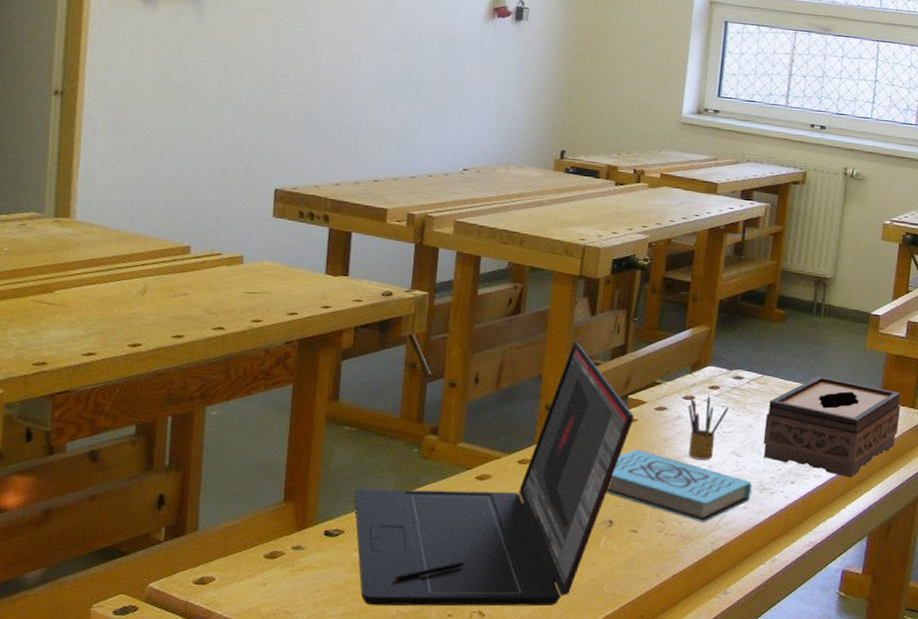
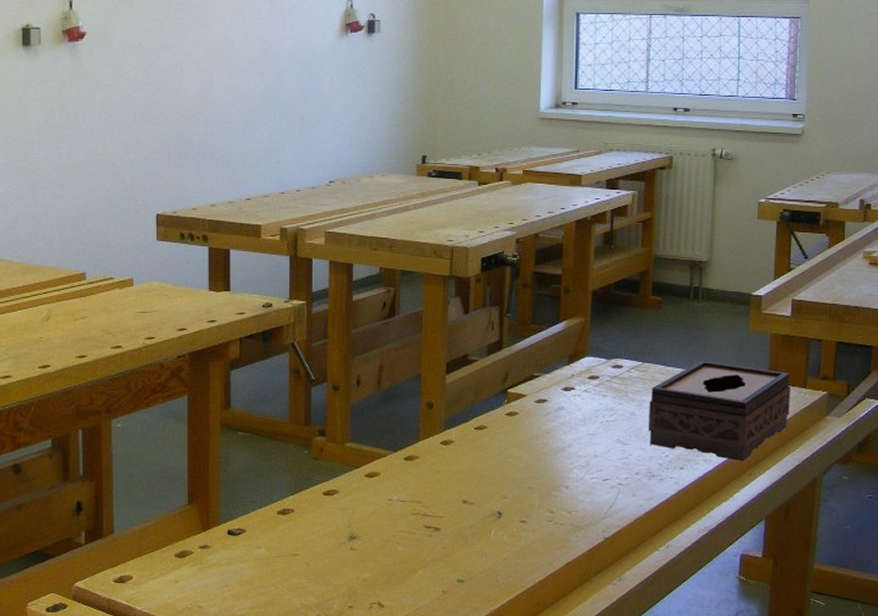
laptop: present [354,341,634,607] -> none [252,340,515,600]
book: present [606,449,752,523] -> none [493,442,640,511]
pencil box: present [688,395,729,460] -> none [568,385,610,449]

